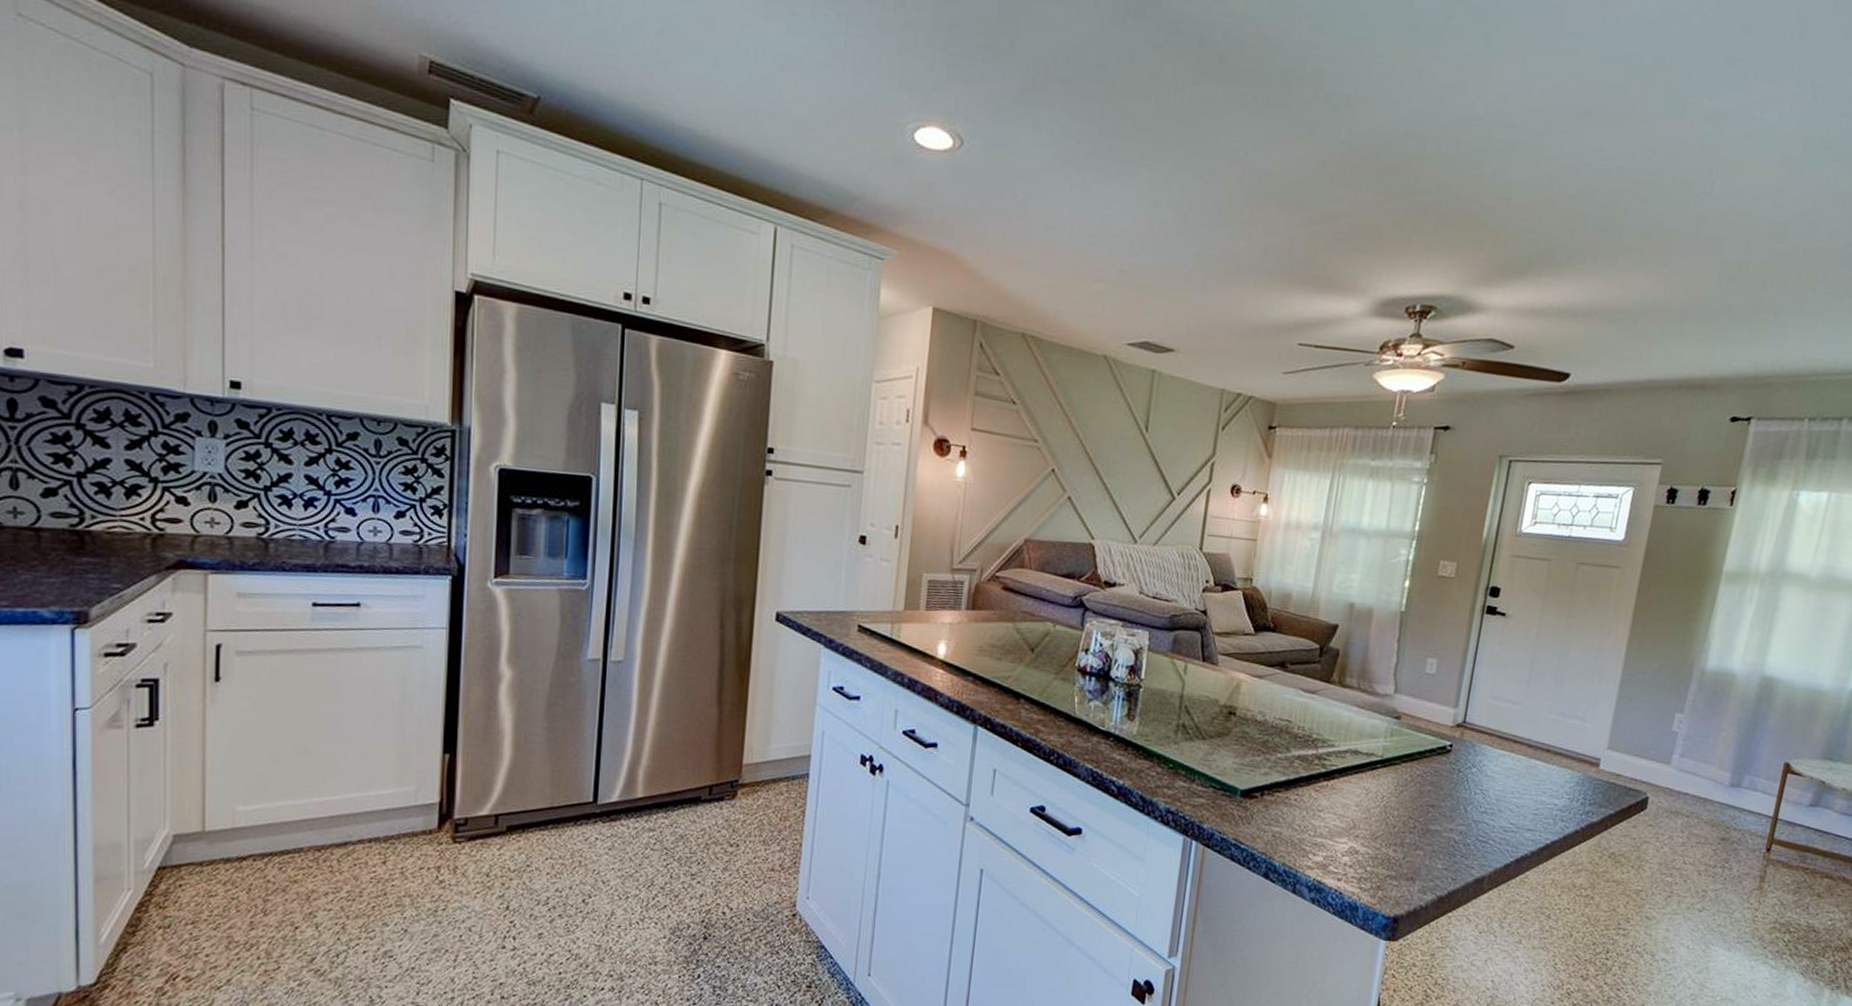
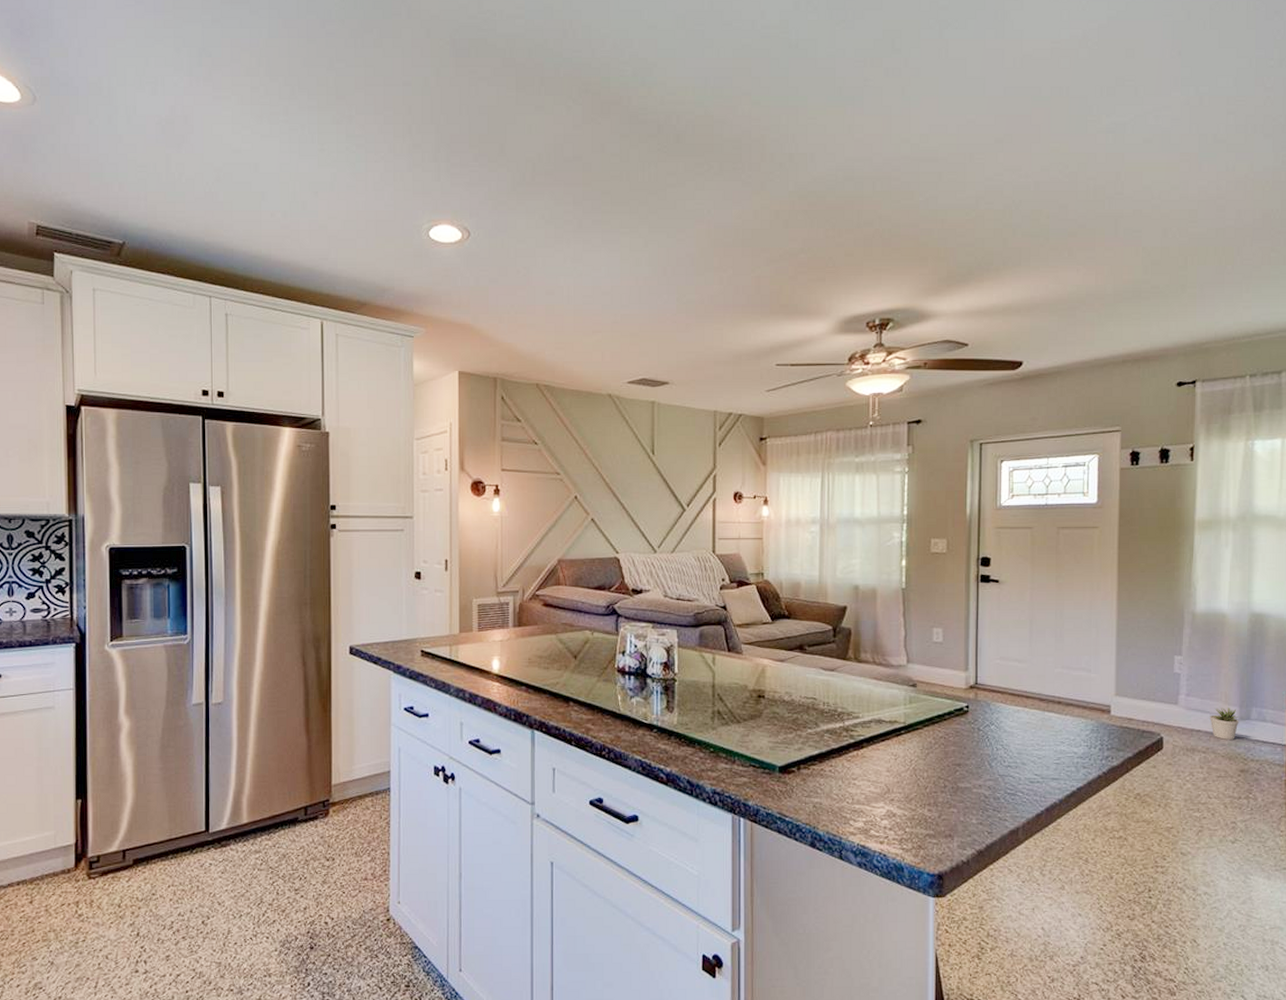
potted plant: none [1699,772,1730,806] -> present [1209,708,1239,740]

